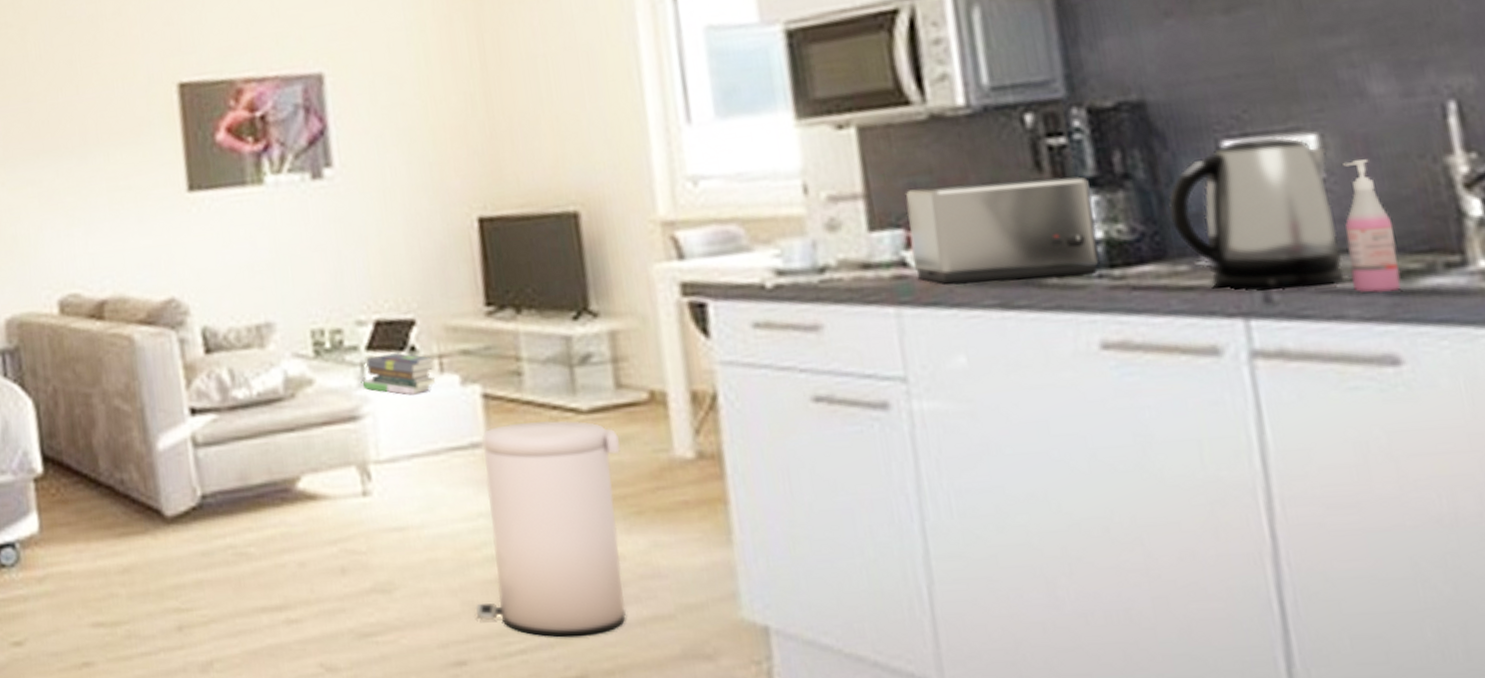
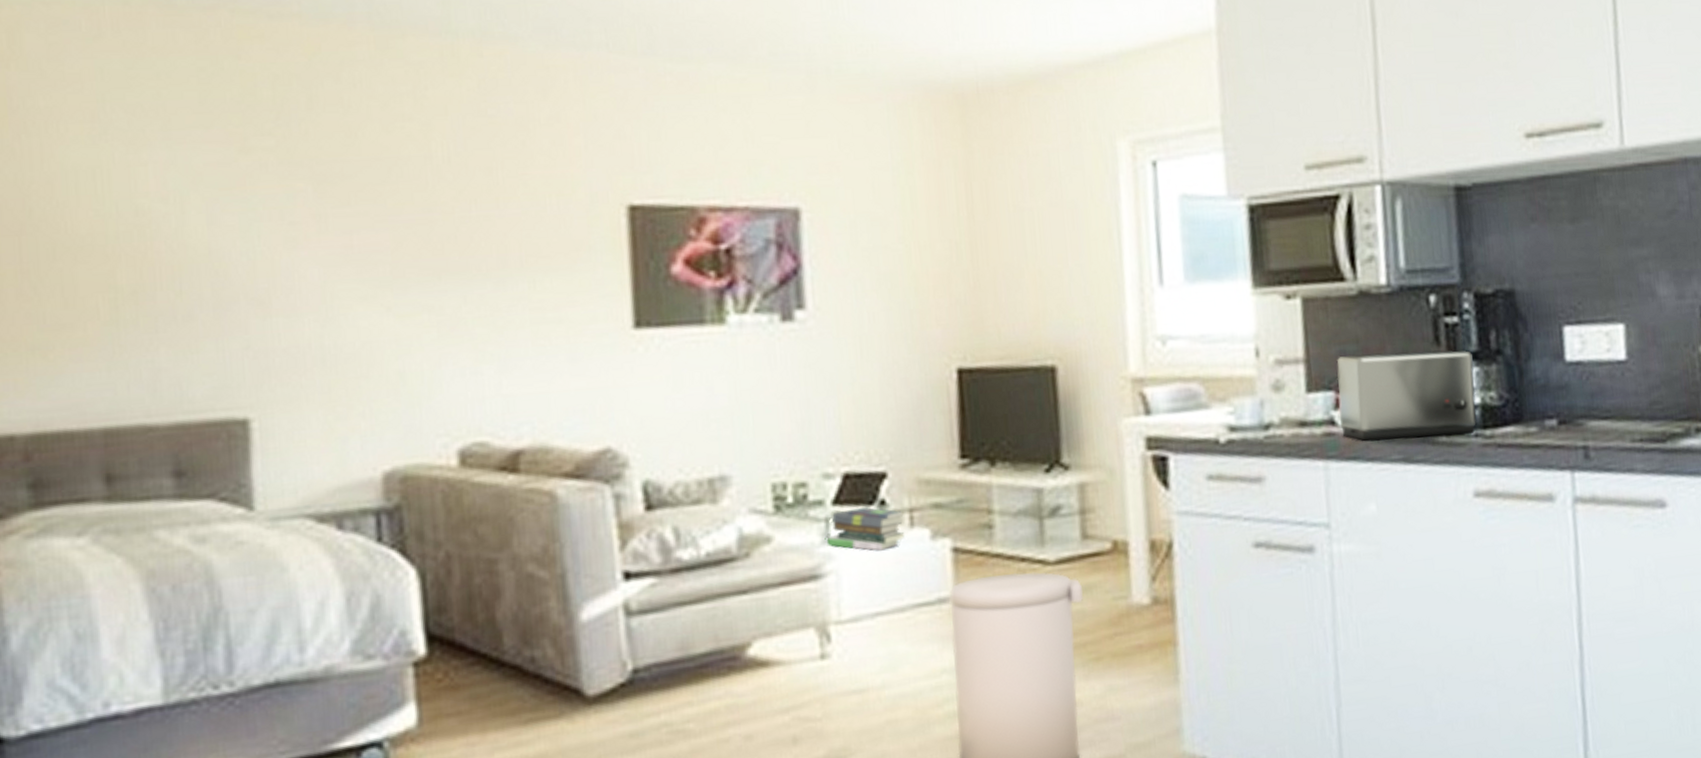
kettle: present [1168,136,1345,291] -> none [1525,325,1636,449]
soap dispenser: present [1343,159,1402,294] -> none [1638,346,1670,452]

